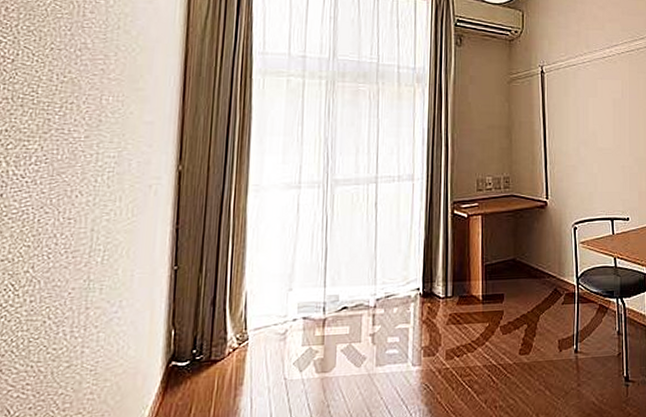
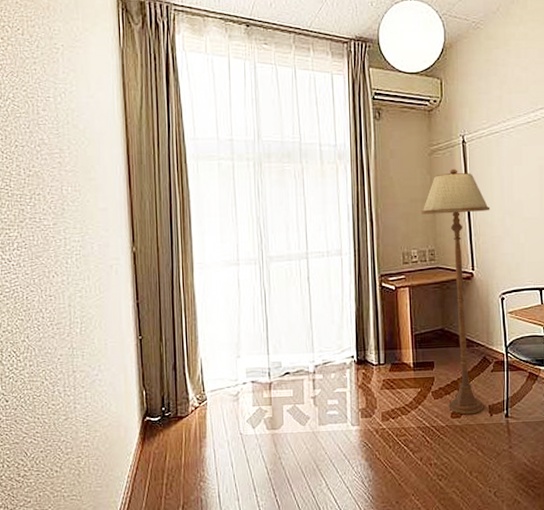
floor lamp: none [497,97,566,351] -> present [420,168,490,415]

